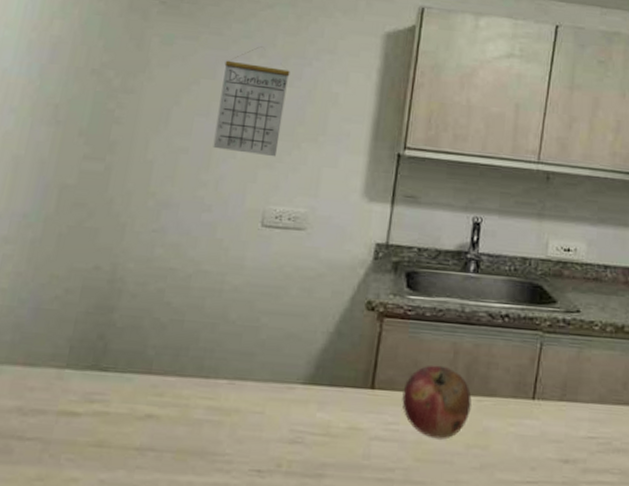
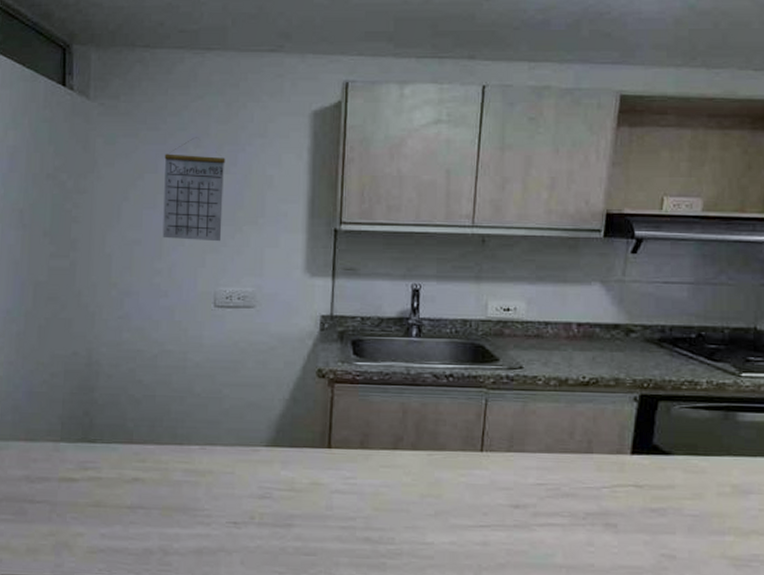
fruit: present [402,365,472,440] -> none [357,424,422,491]

